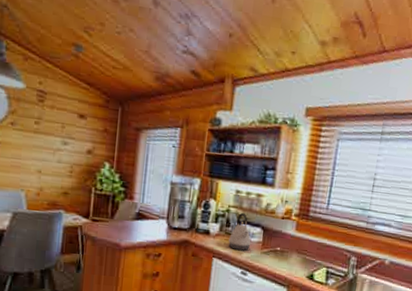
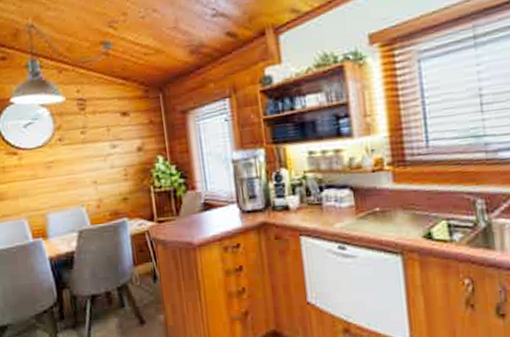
kettle: present [228,213,251,251] -> none [313,176,342,221]

